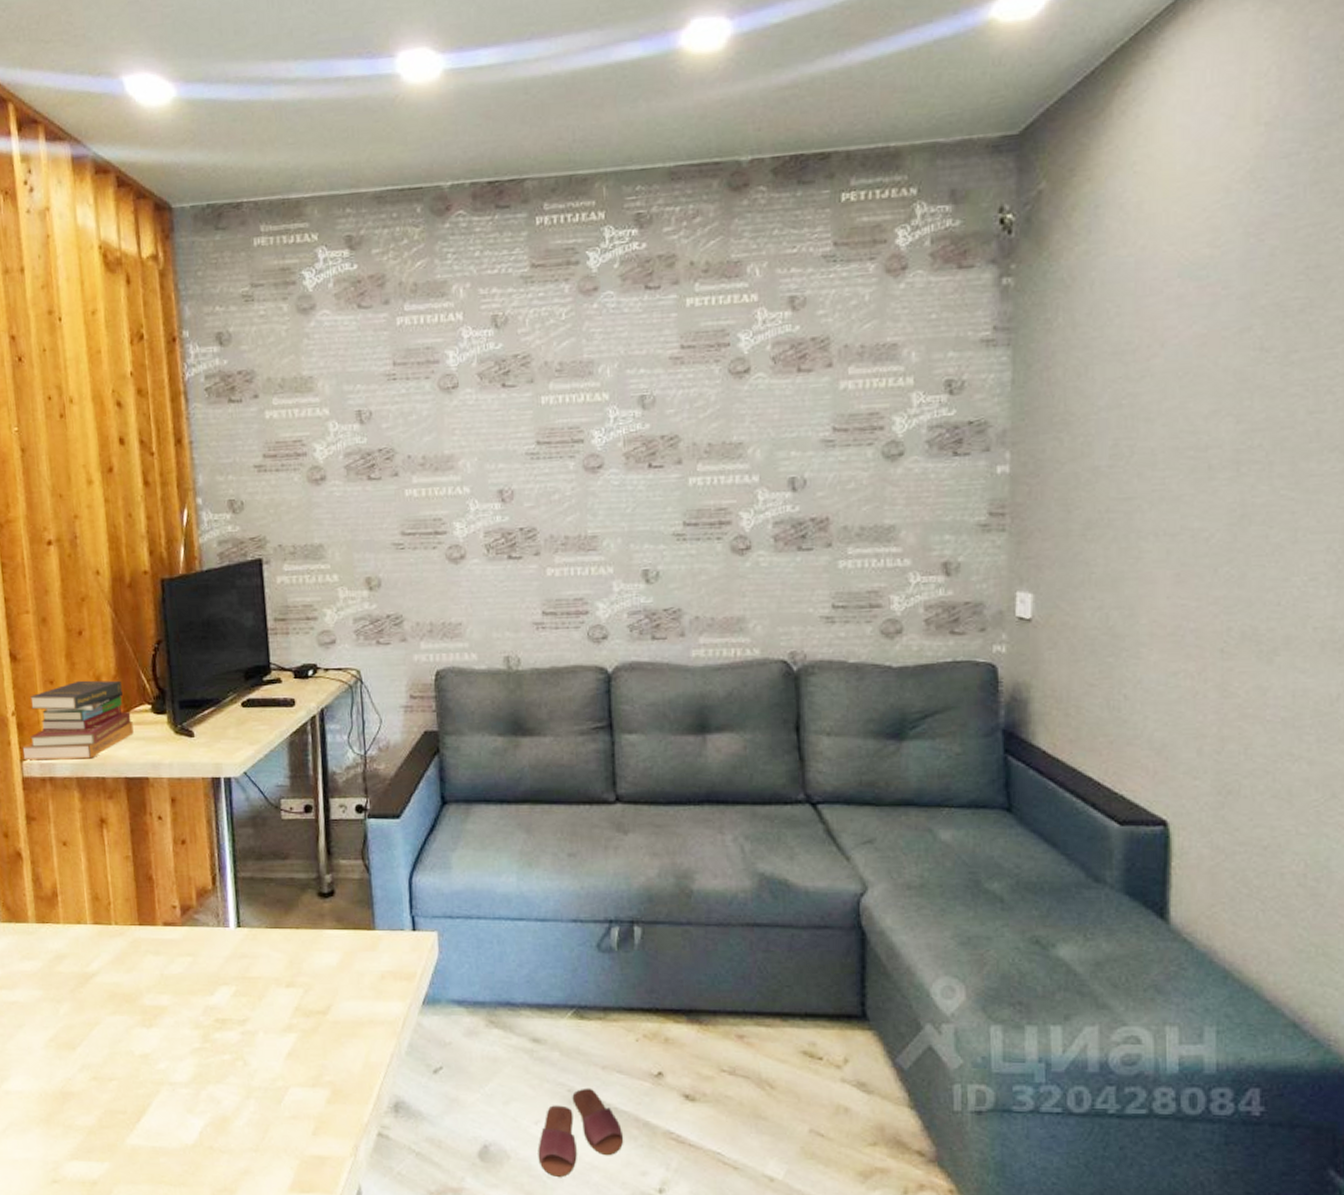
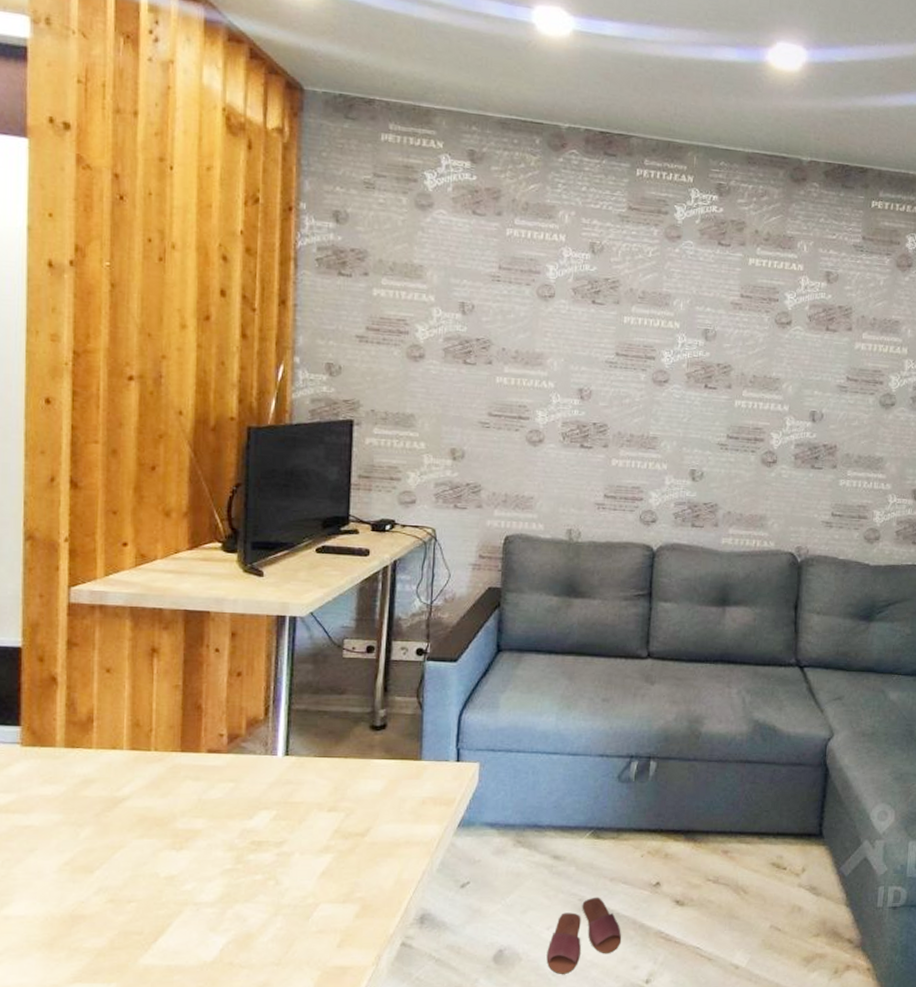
books: present [22,680,134,761] -> none [72,513,200,590]

